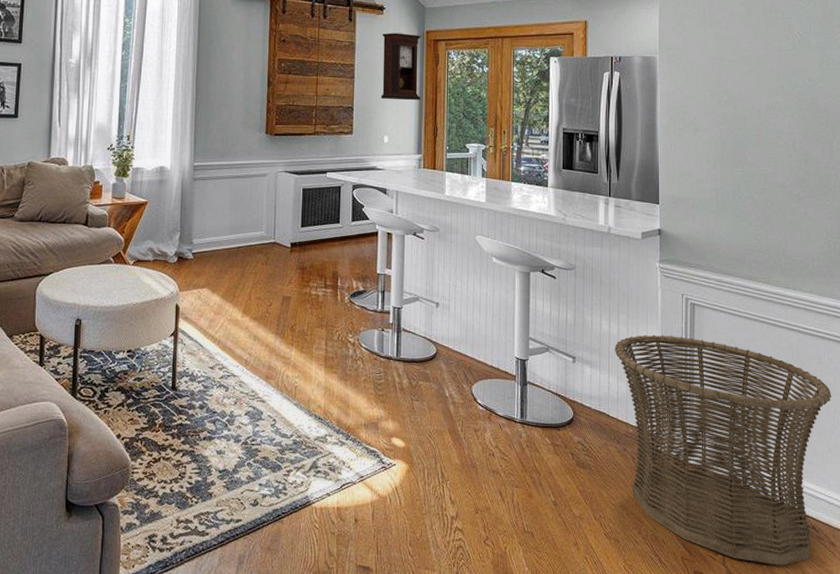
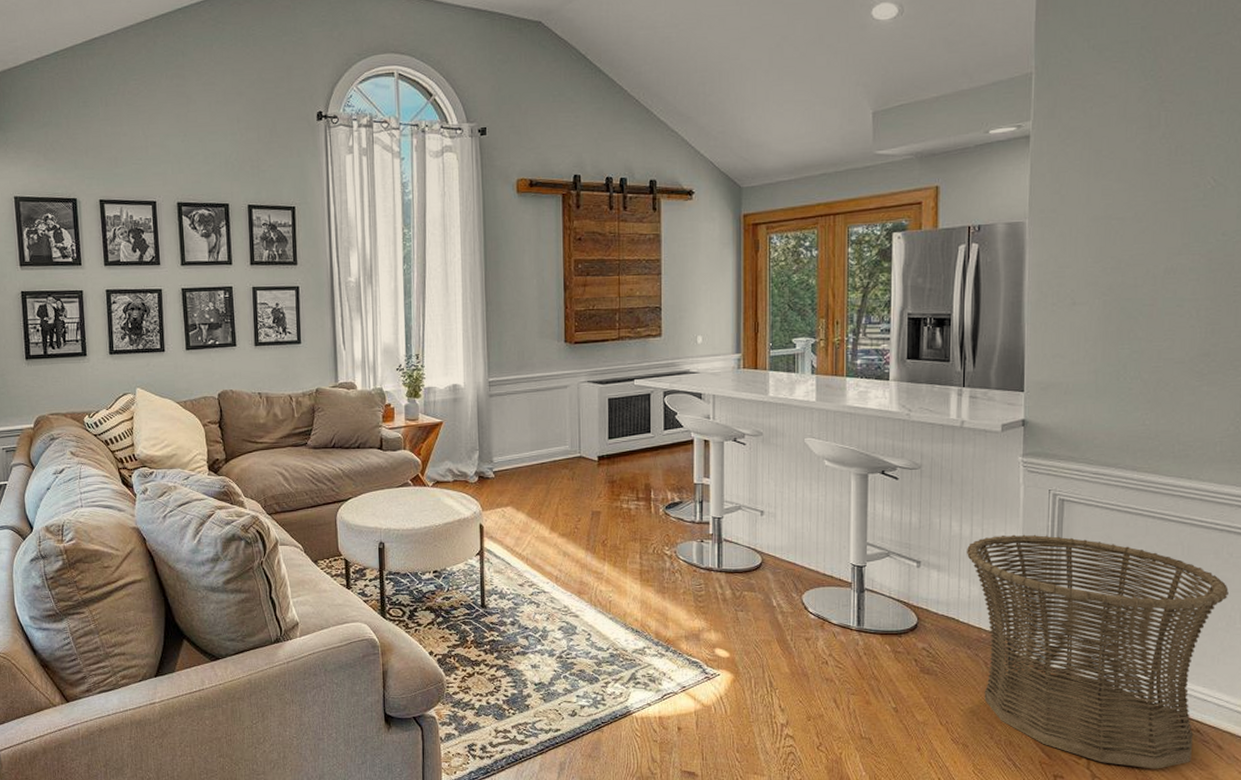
pendulum clock: present [381,32,422,101] -> none [692,219,739,295]

